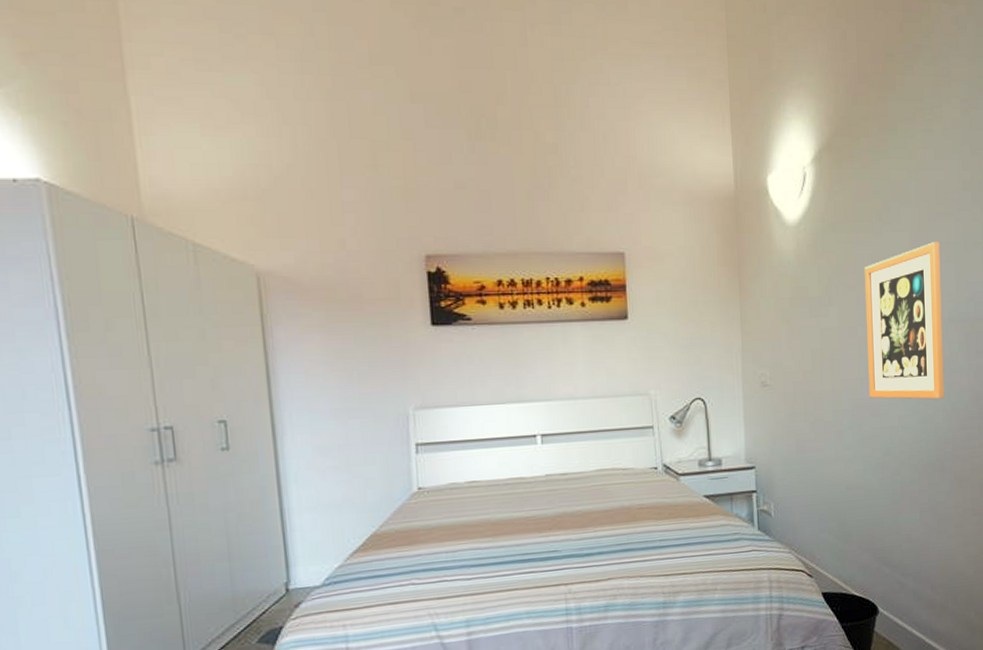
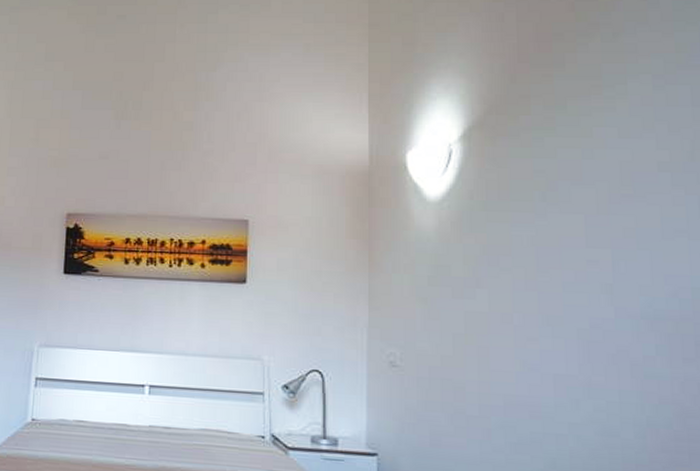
wall art: present [864,242,944,399] -> none [522,227,636,410]

